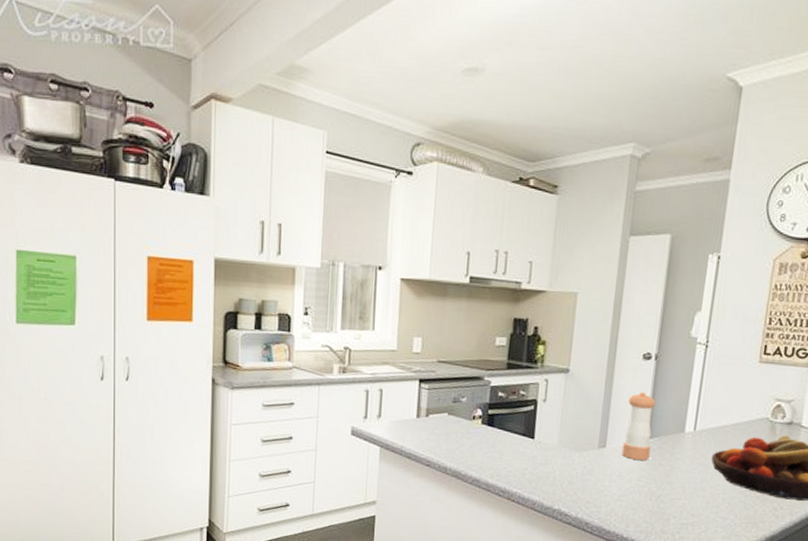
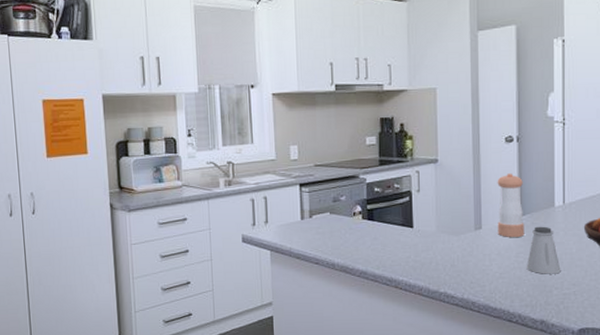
saltshaker: none [646,451,682,503] -> present [526,226,561,274]

